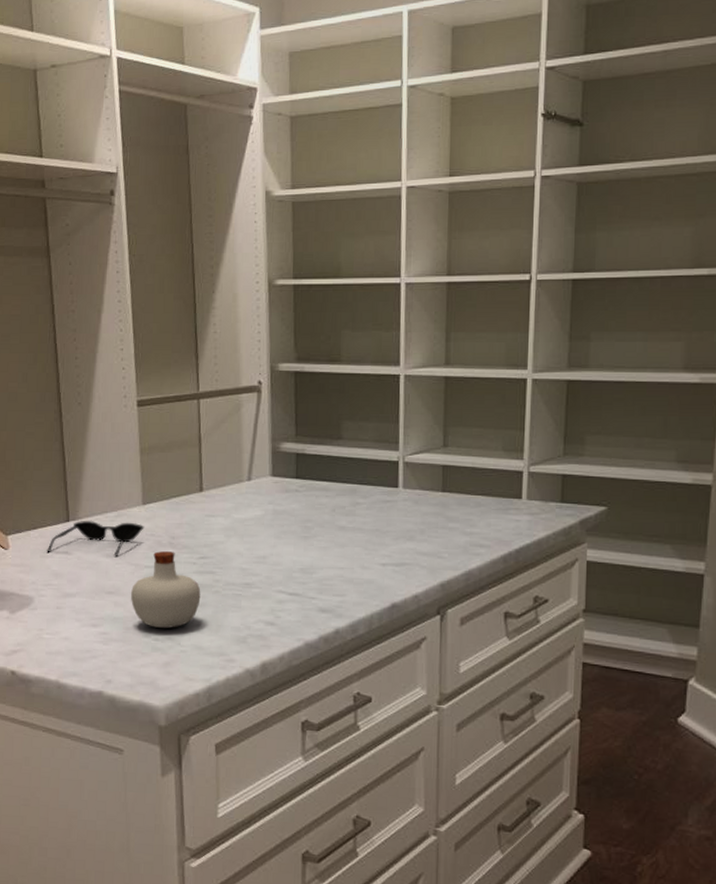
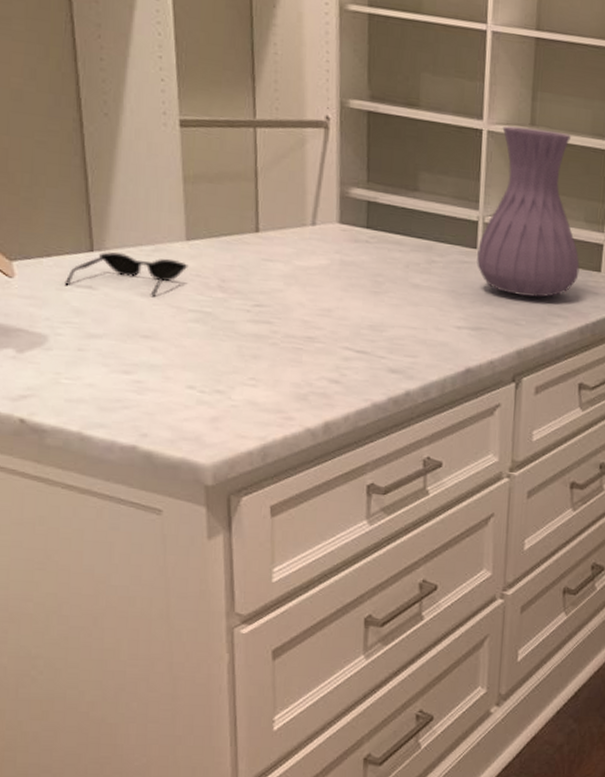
potion bottle: present [130,551,201,629] -> none [170,294,256,381]
vase: none [399,367,500,530] -> present [477,126,580,297]

